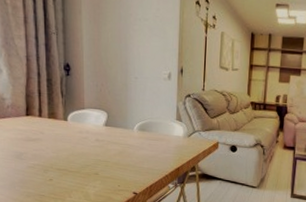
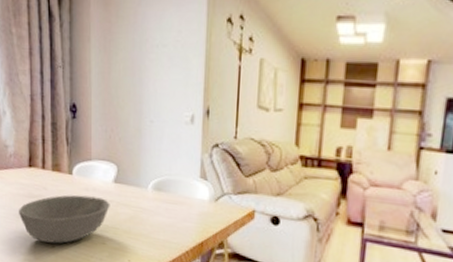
bowl: none [17,137,102,177] -> present [19,194,110,244]

